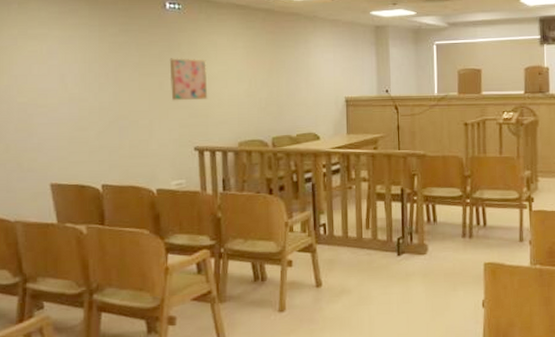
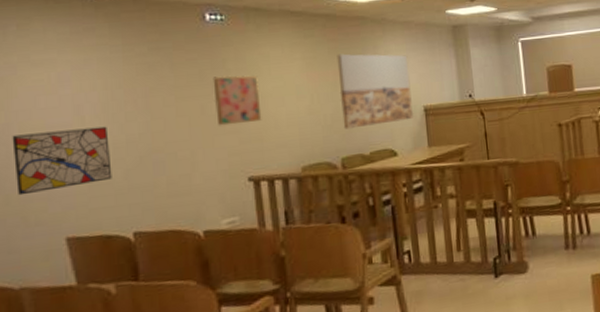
wall art: none [12,94,87,146] -> present [12,126,112,196]
wall art: none [273,45,335,113] -> present [337,53,413,130]

